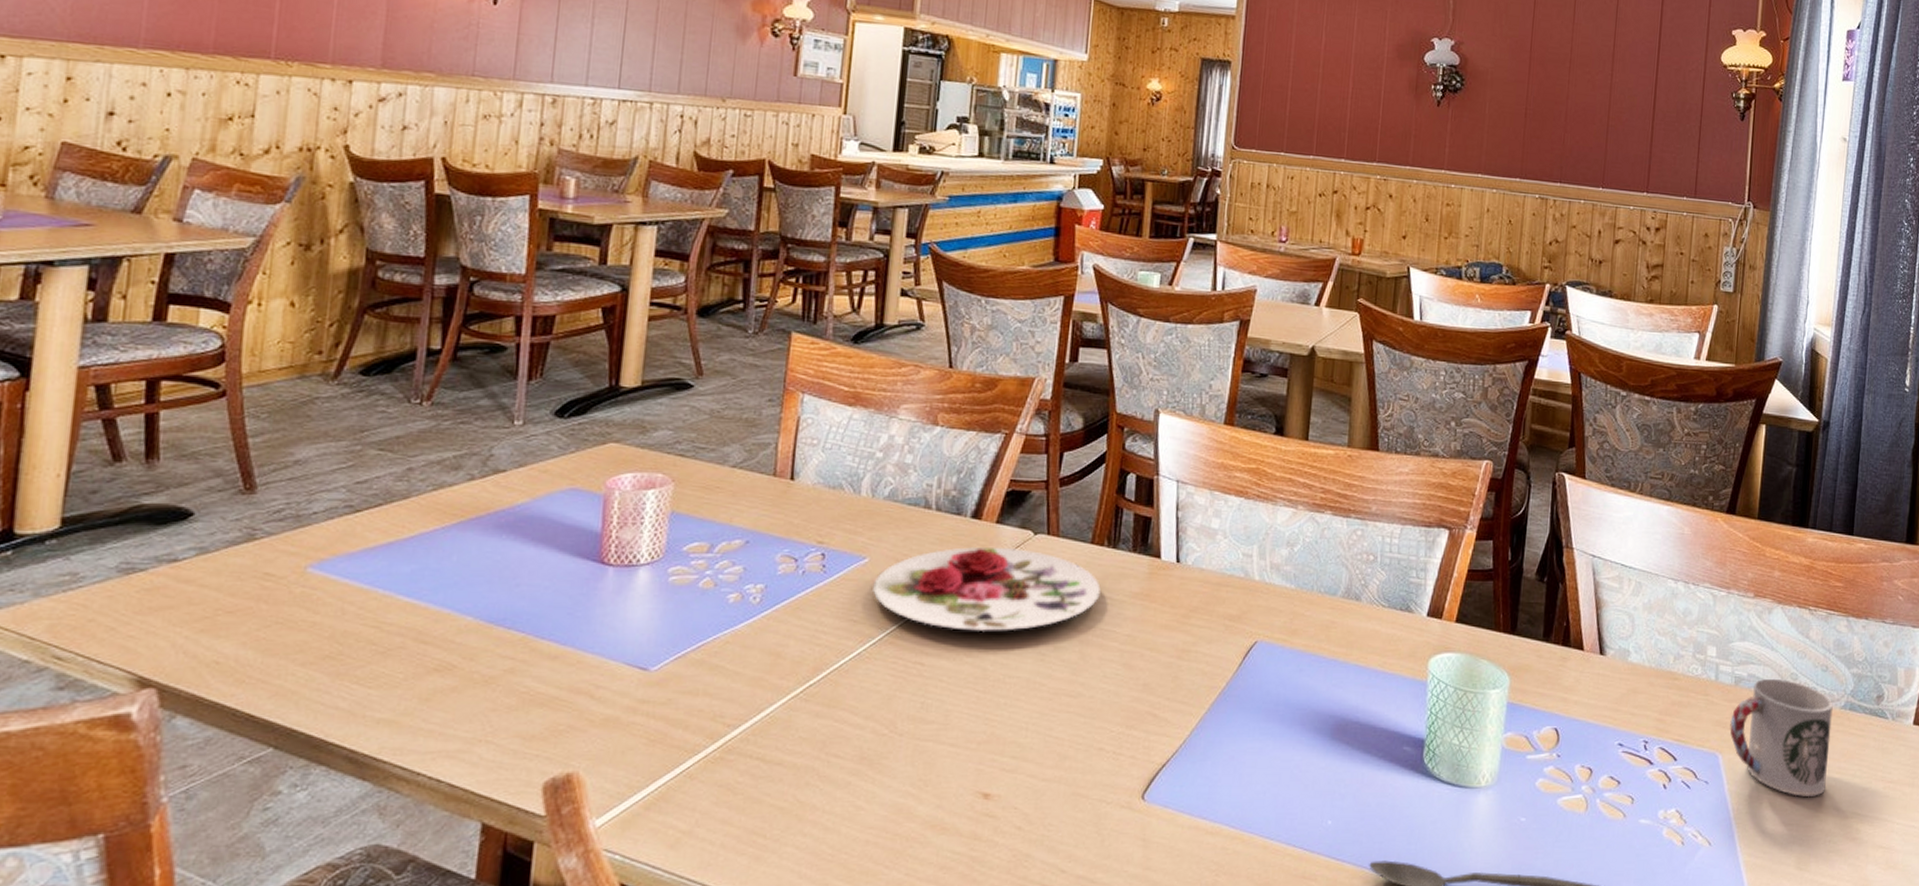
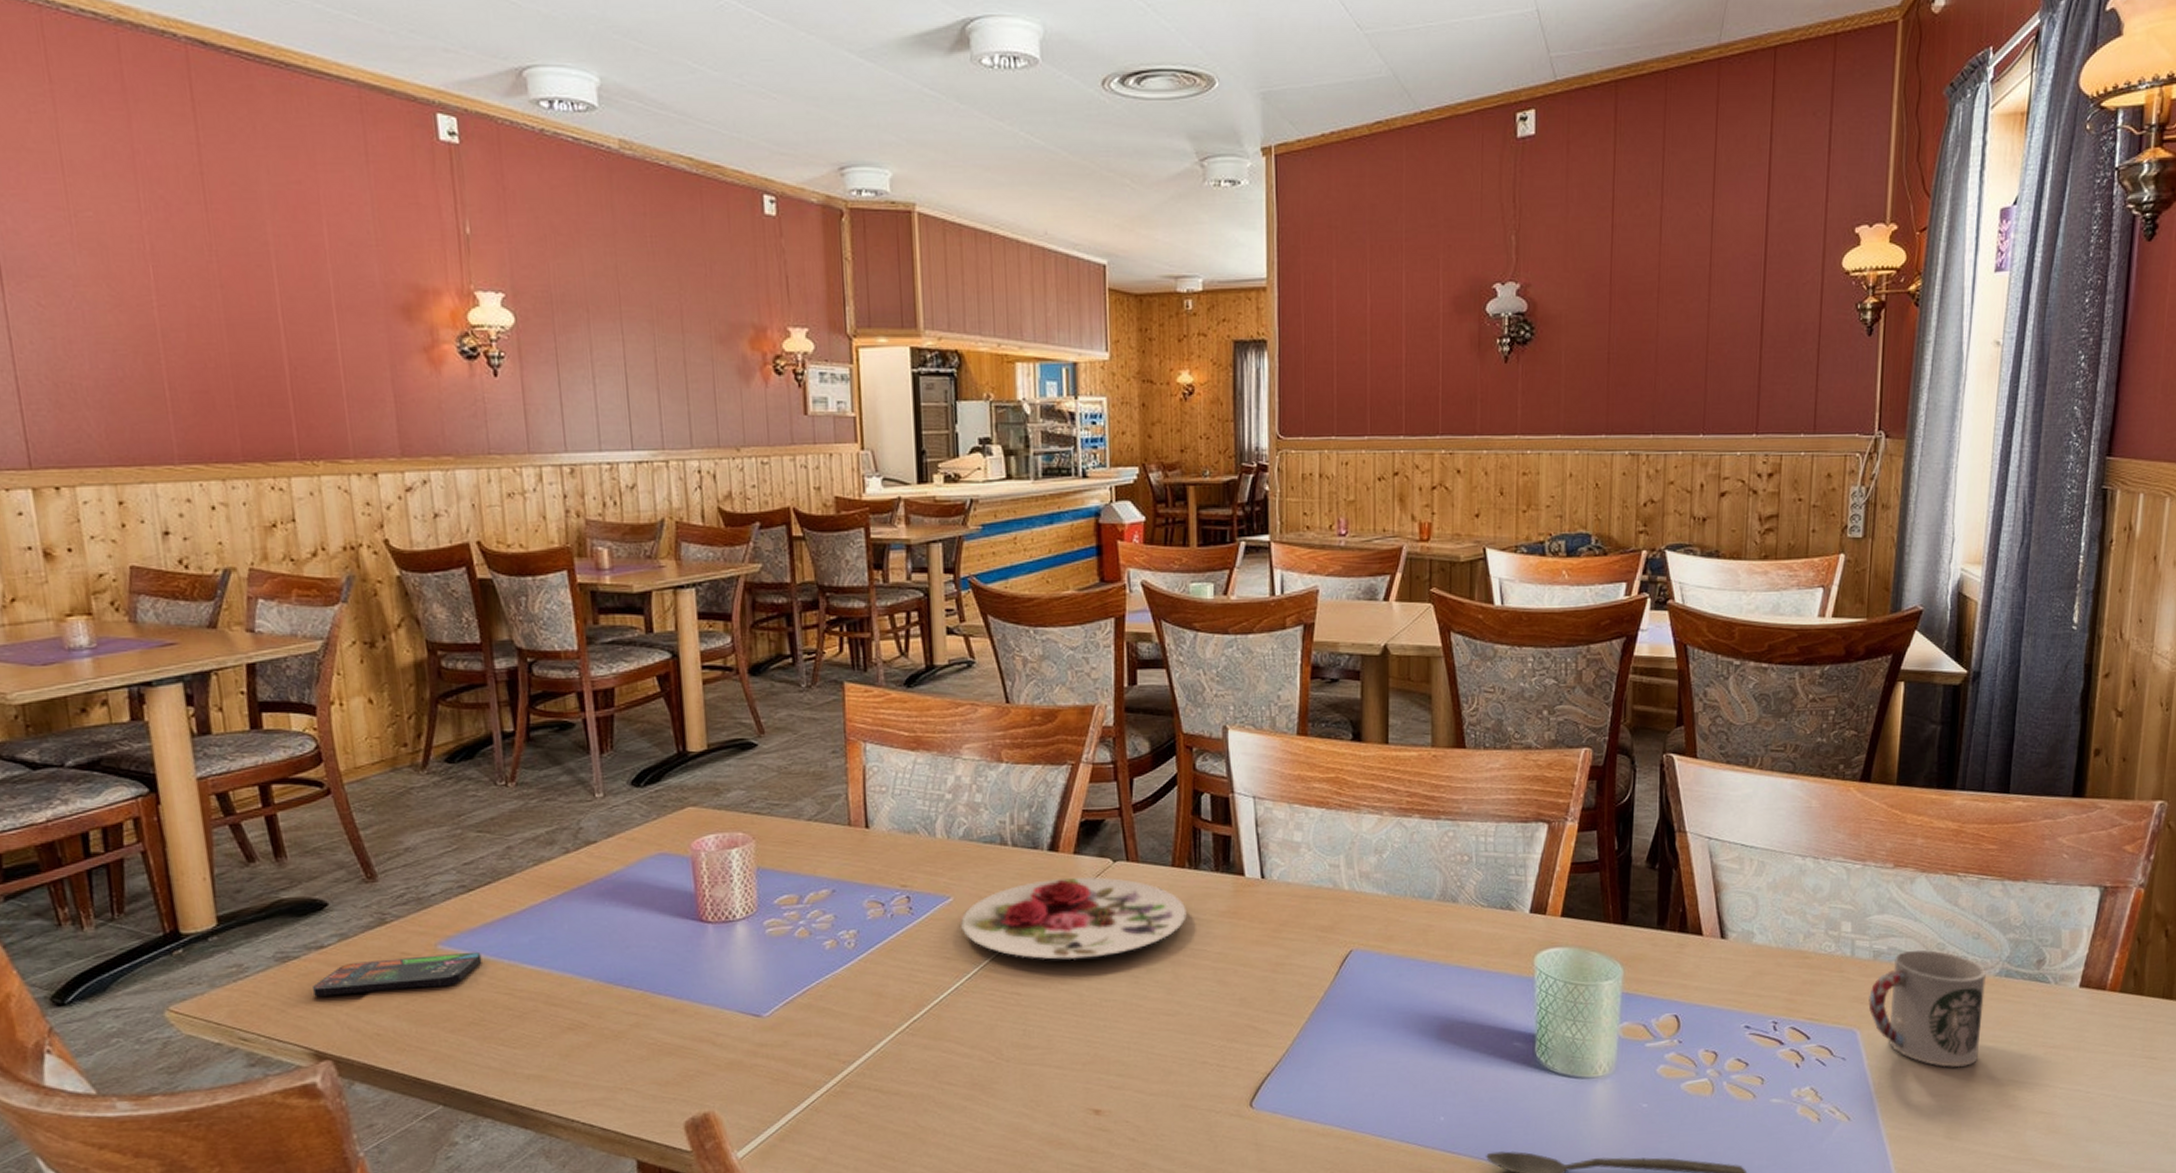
smartphone: none [152,578,355,616] -> present [311,951,482,997]

